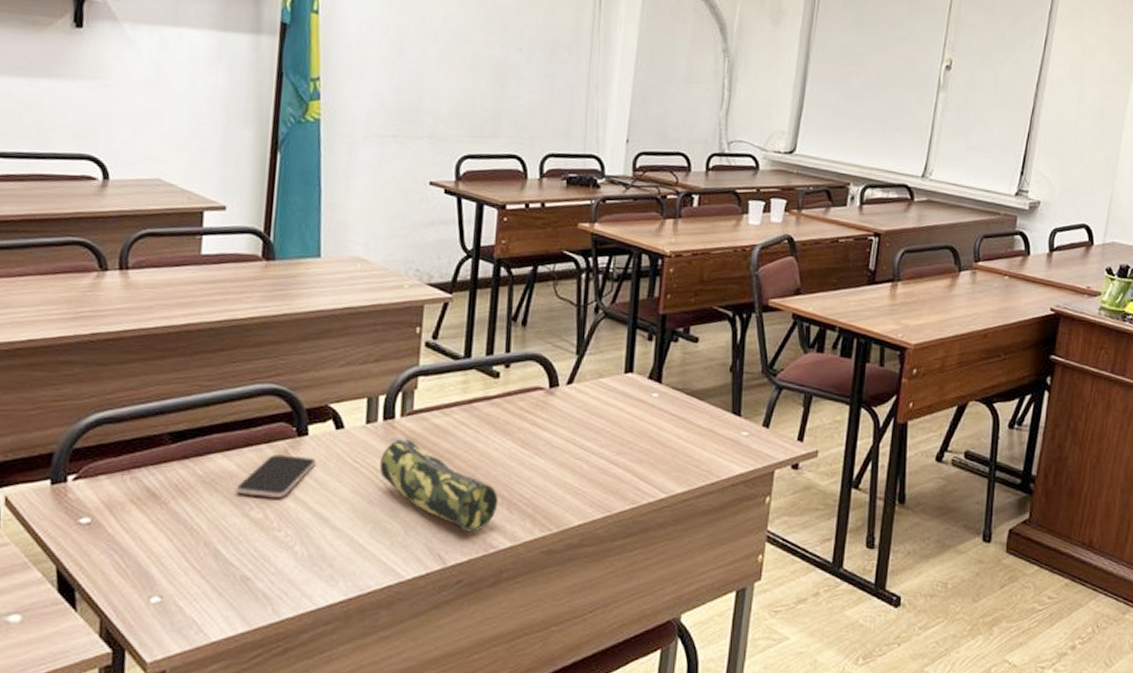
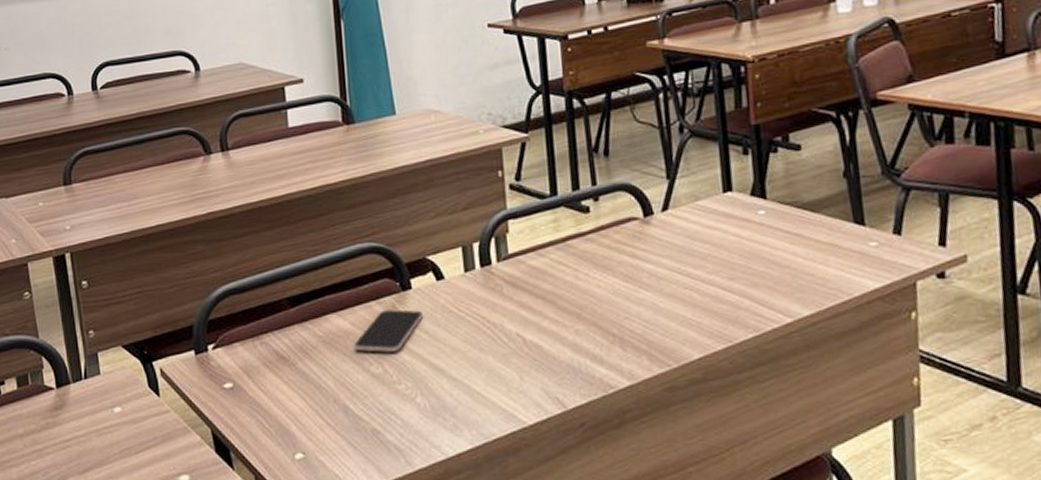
pencil case: present [379,438,498,533] -> none [483,283,610,374]

